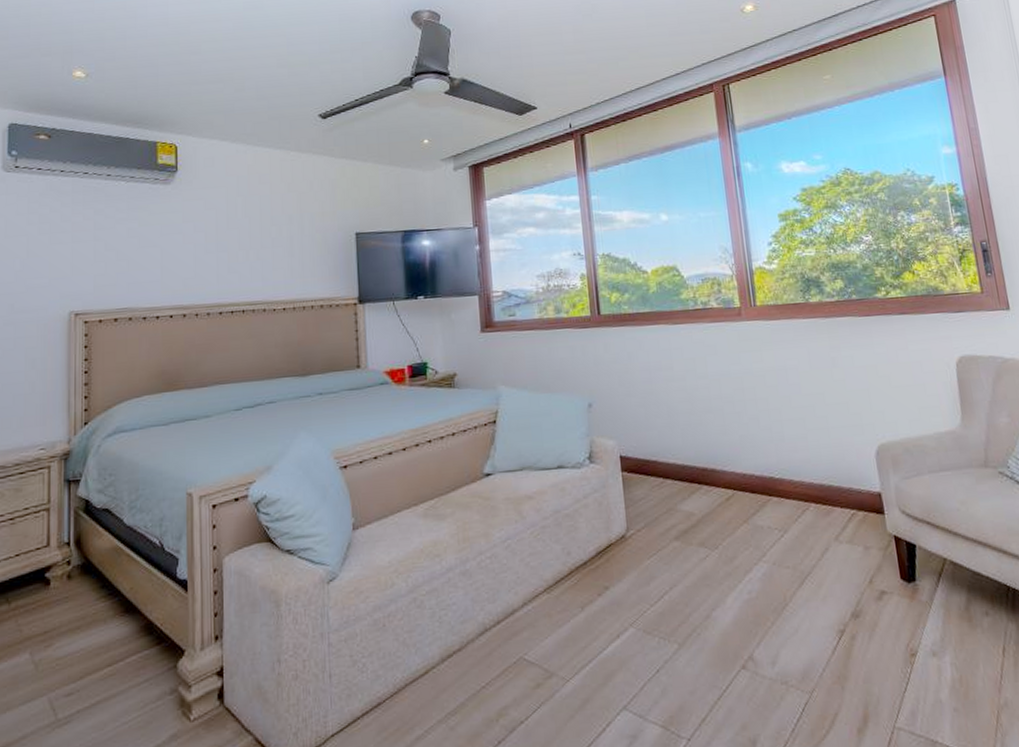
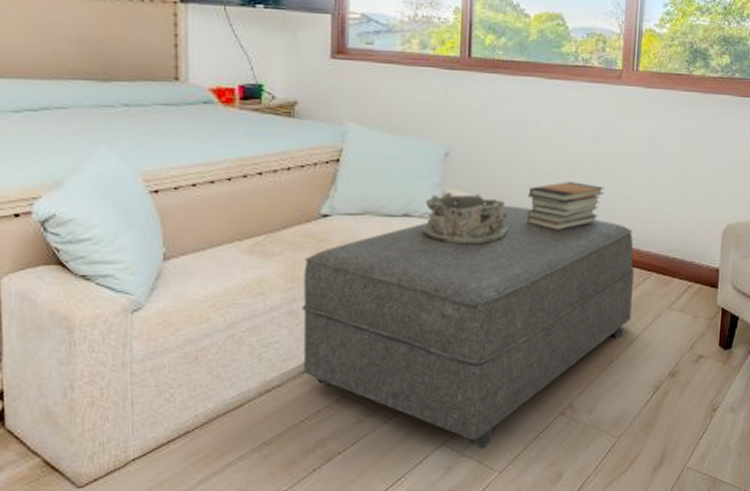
ottoman: none [473,448,797,713] -> present [302,206,634,449]
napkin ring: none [576,439,658,491] -> present [421,192,509,245]
book stack: none [671,418,745,468] -> present [527,182,604,230]

